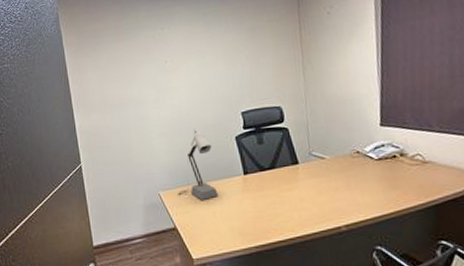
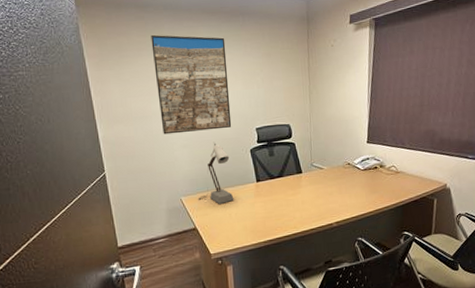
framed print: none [127,14,214,123] -> present [151,34,232,135]

